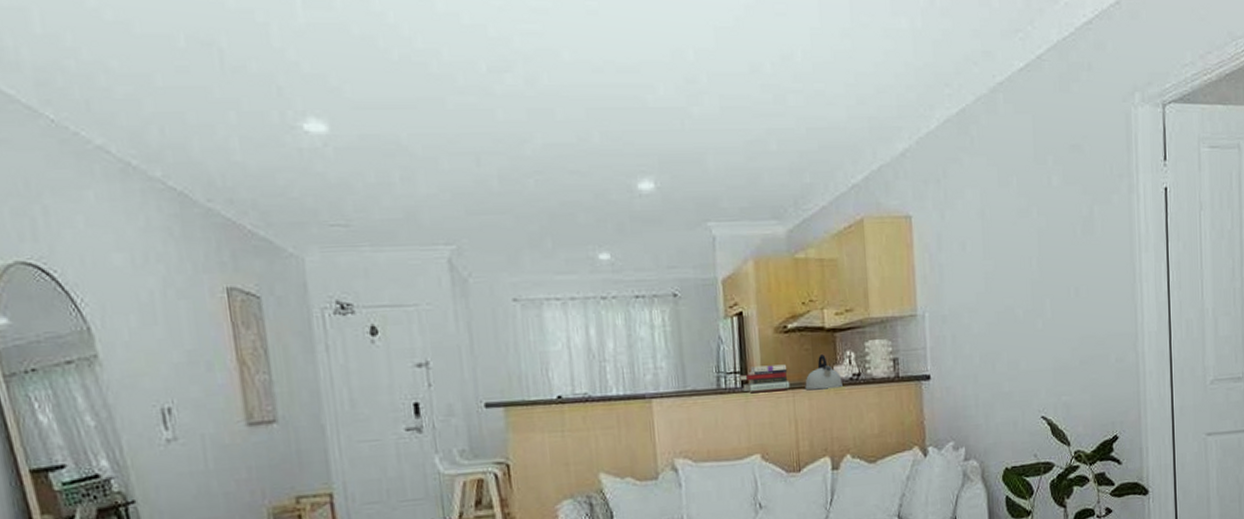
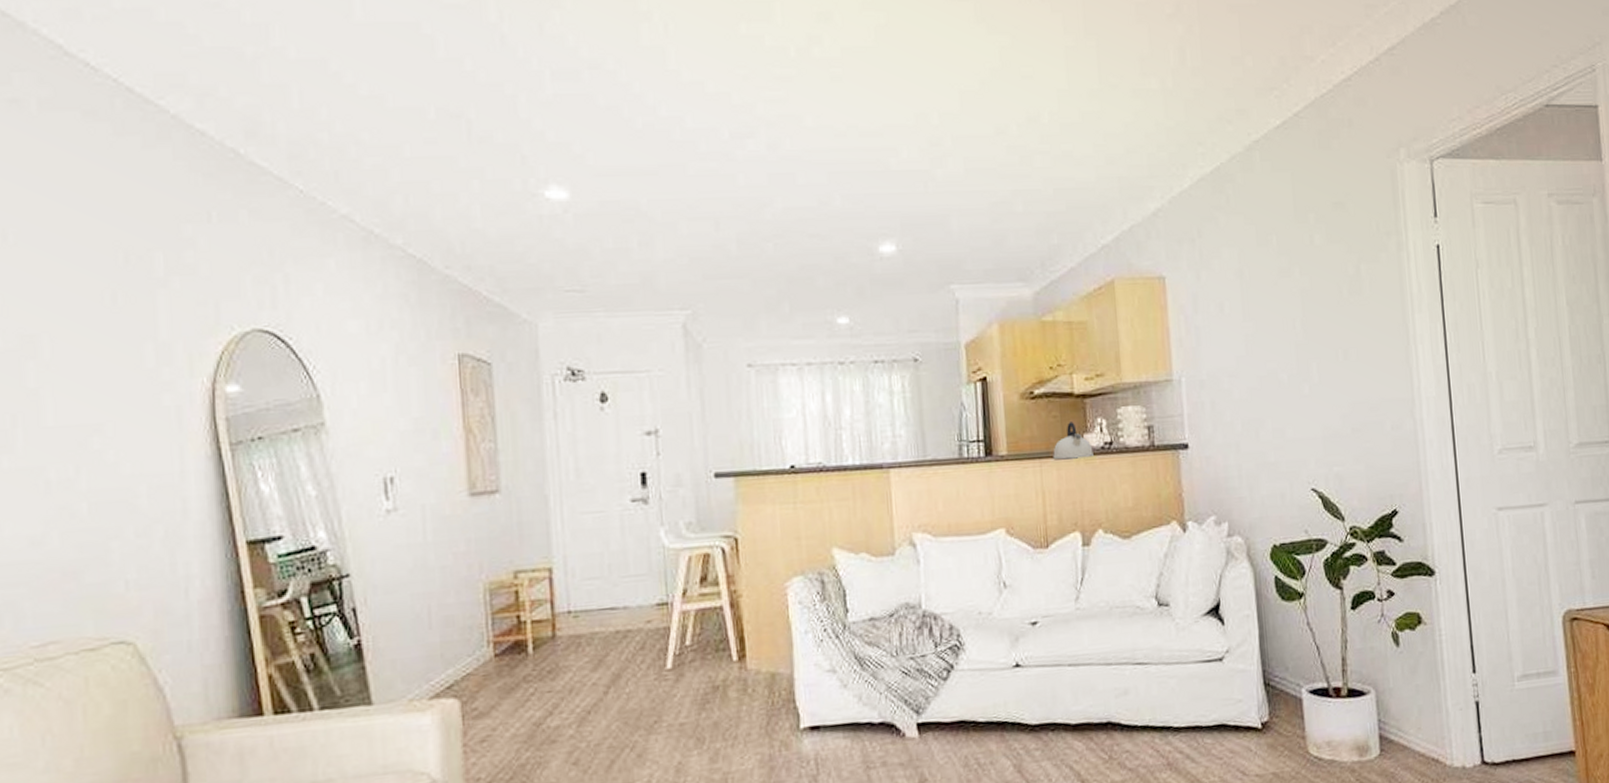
books: present [739,364,790,394] -> none [983,432,1037,463]

